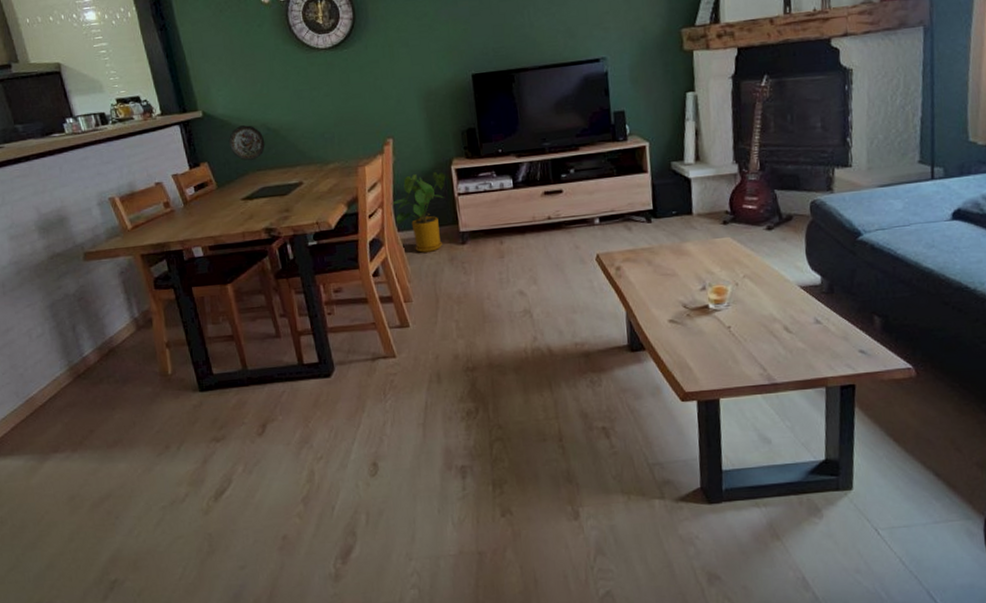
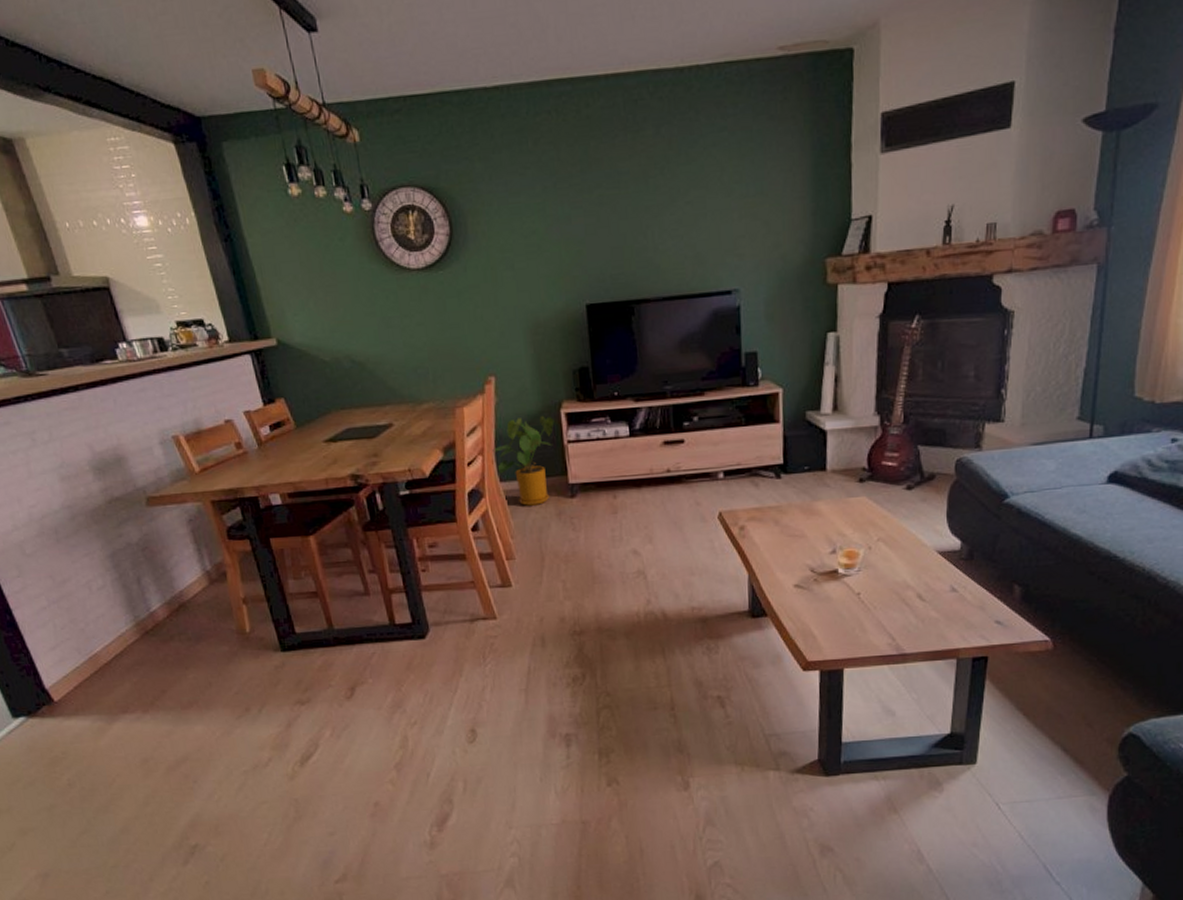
decorative plate: present [228,125,266,161] -> none [307,356,350,398]

